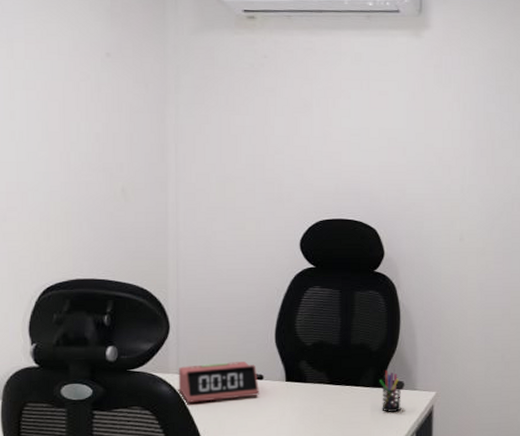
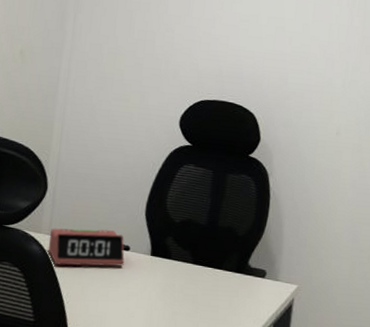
pen holder: present [379,371,401,412] -> none [242,257,263,301]

